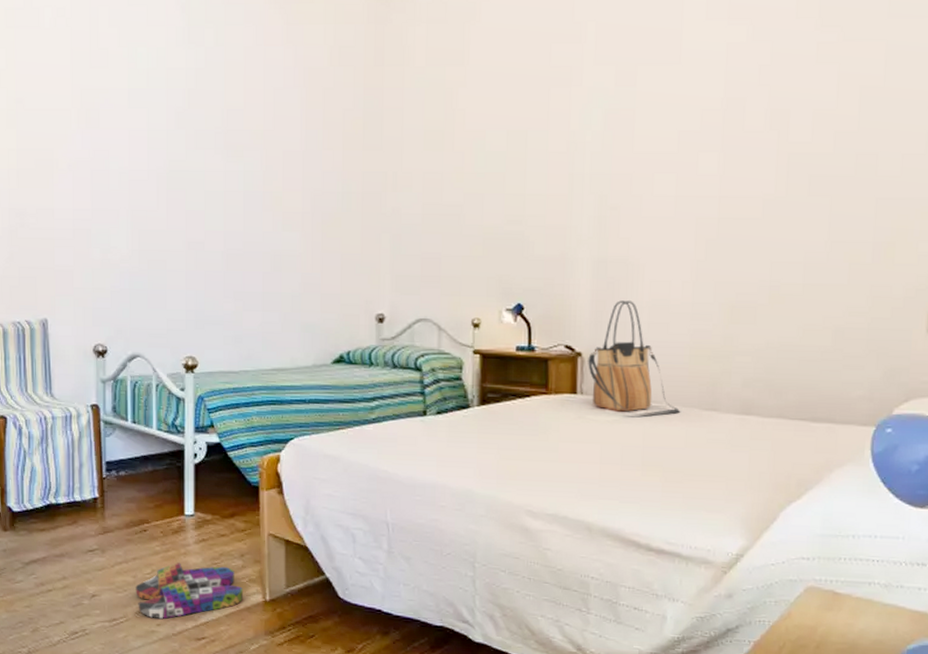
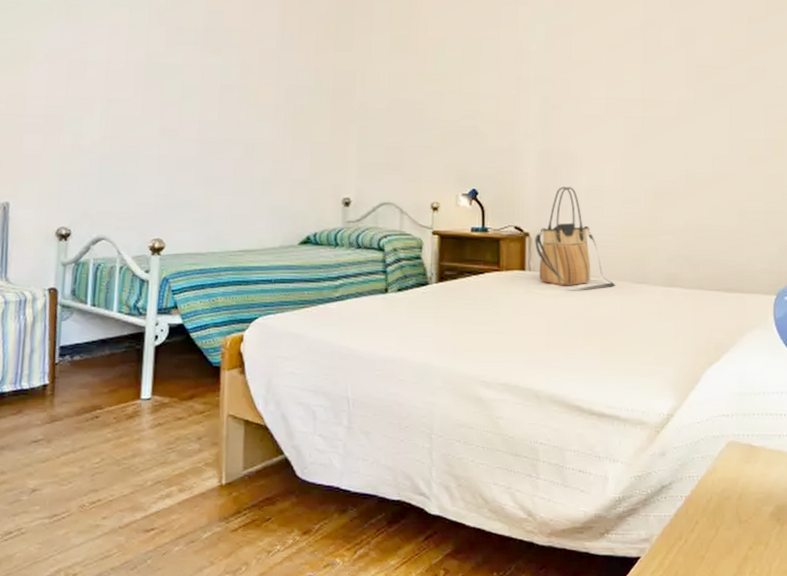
slippers: present [135,561,244,619] -> none [81,448,199,511]

